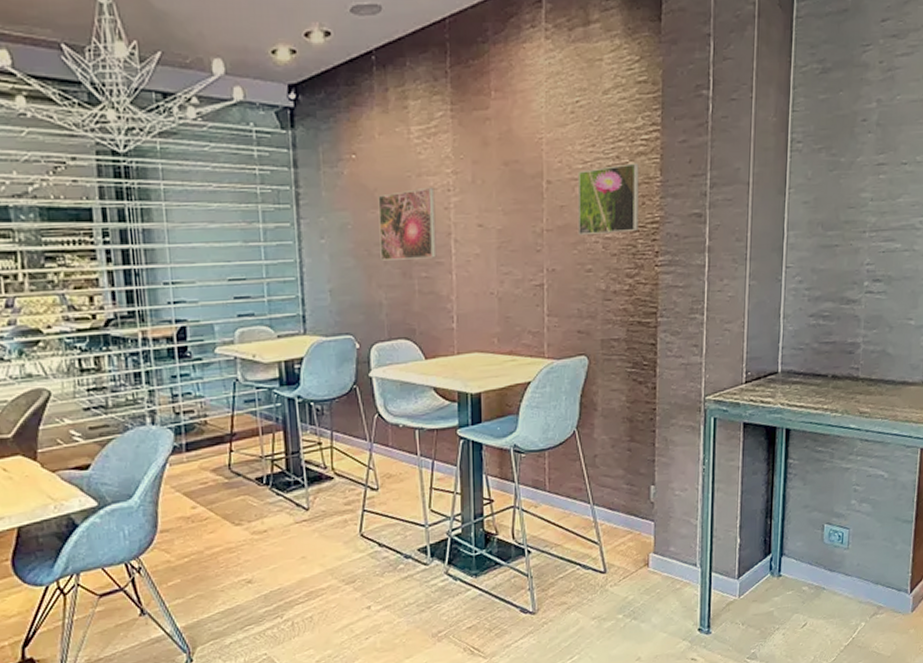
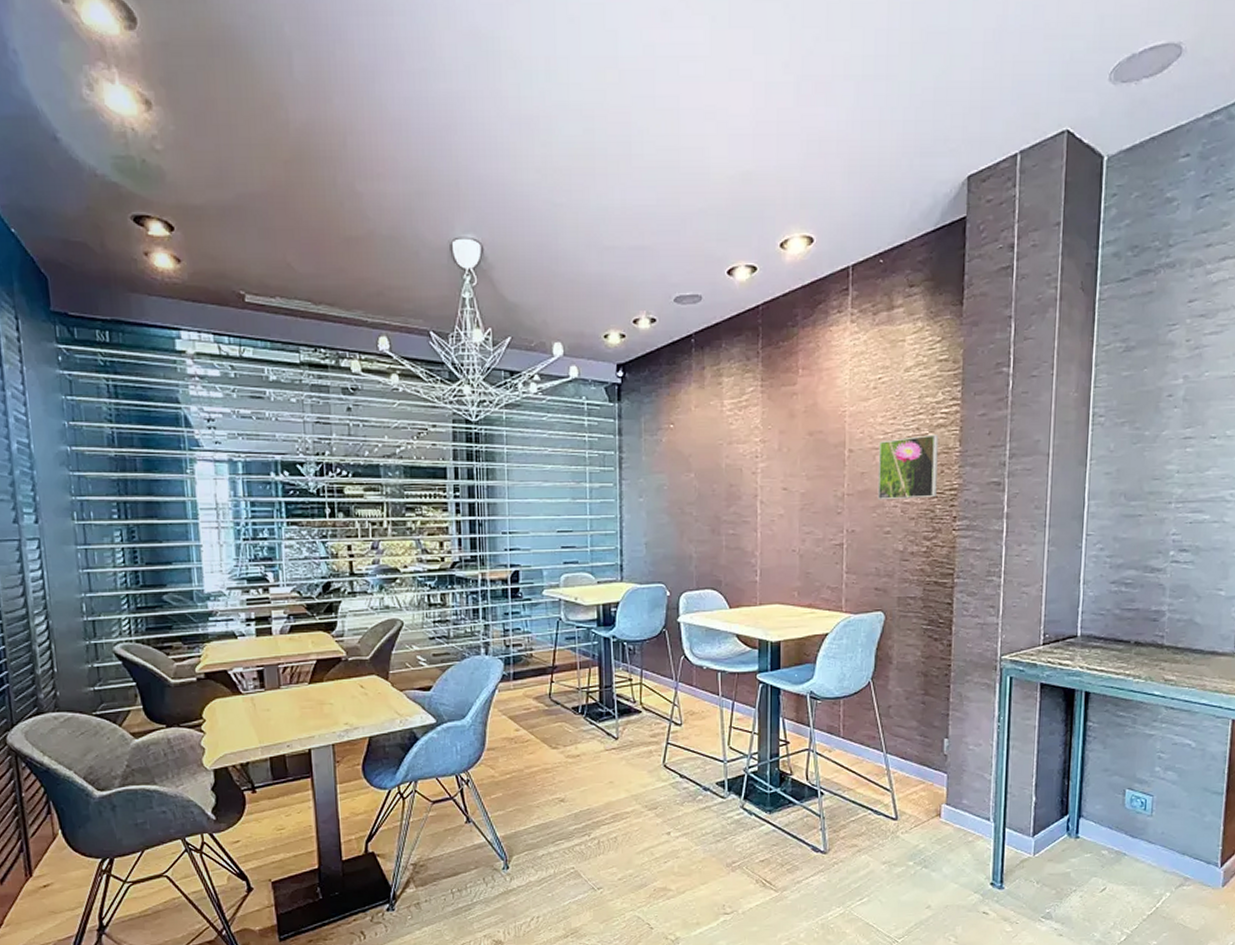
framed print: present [378,187,437,261] -> none [692,453,744,518]

